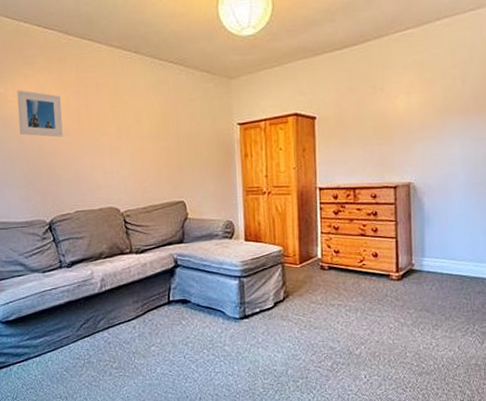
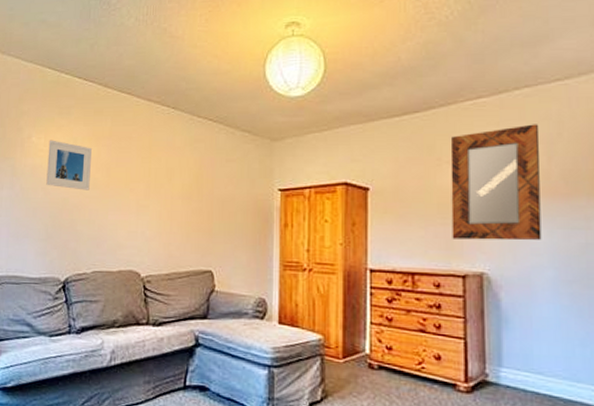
home mirror: none [383,51,456,156] -> present [450,124,542,241]

